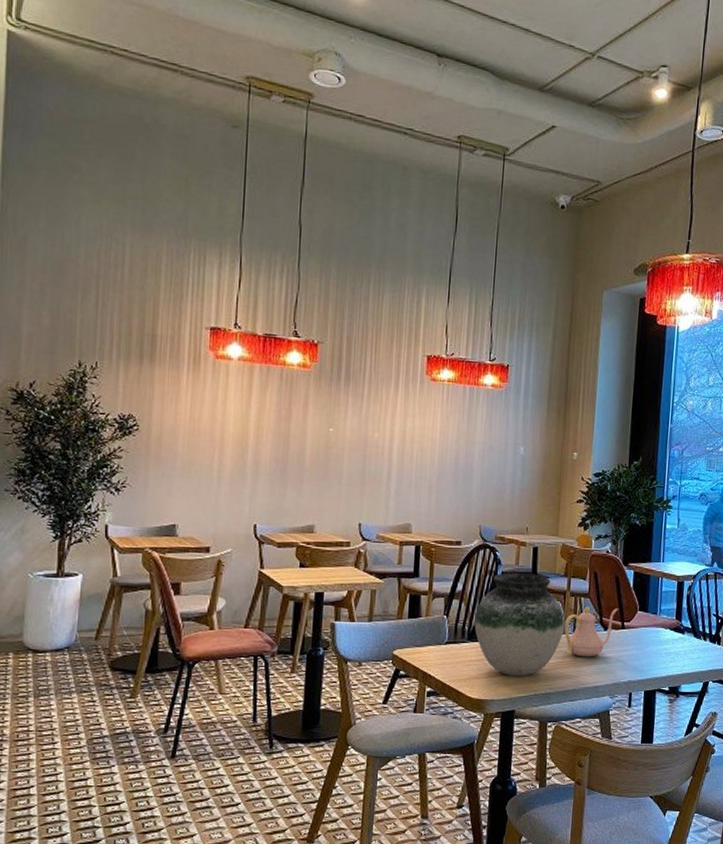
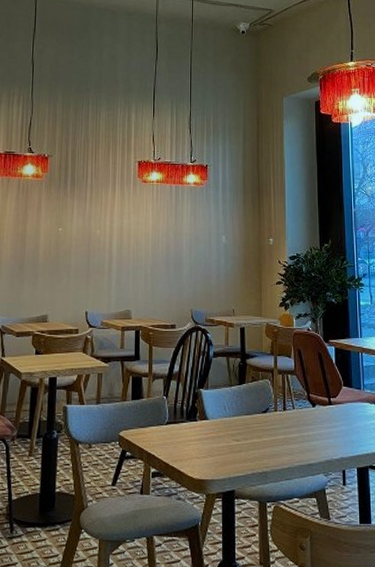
vase: present [474,573,565,676] -> none [192,353,275,455]
teapot: present [563,606,618,657] -> none [275,383,324,434]

